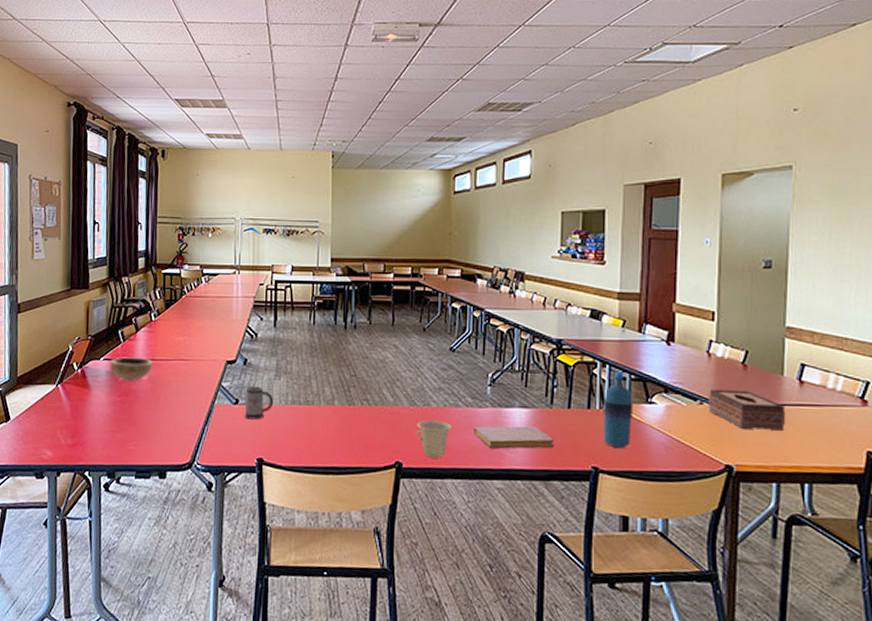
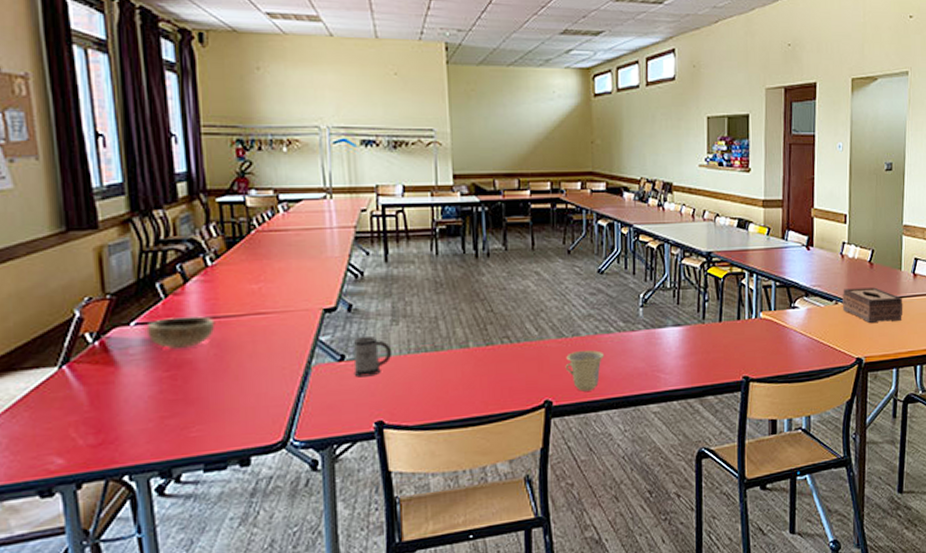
notebook: present [474,426,554,449] -> none [627,344,707,372]
water bottle: present [602,372,634,449] -> none [751,280,779,356]

